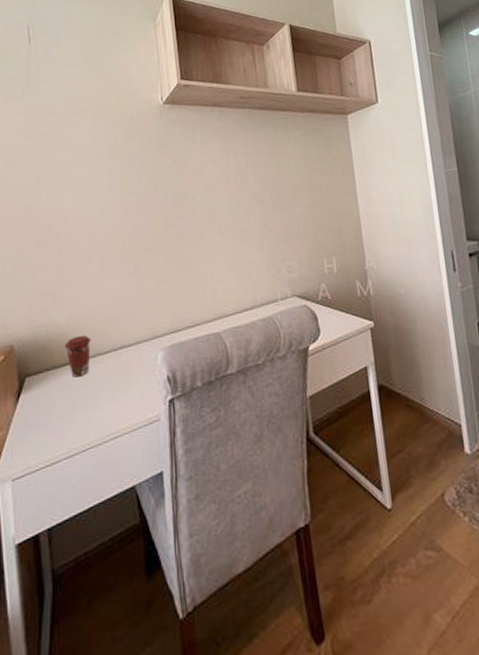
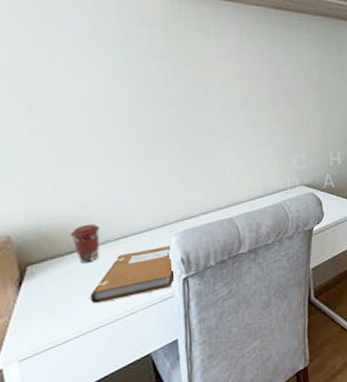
notebook: none [79,362,162,423] -> present [90,246,176,304]

